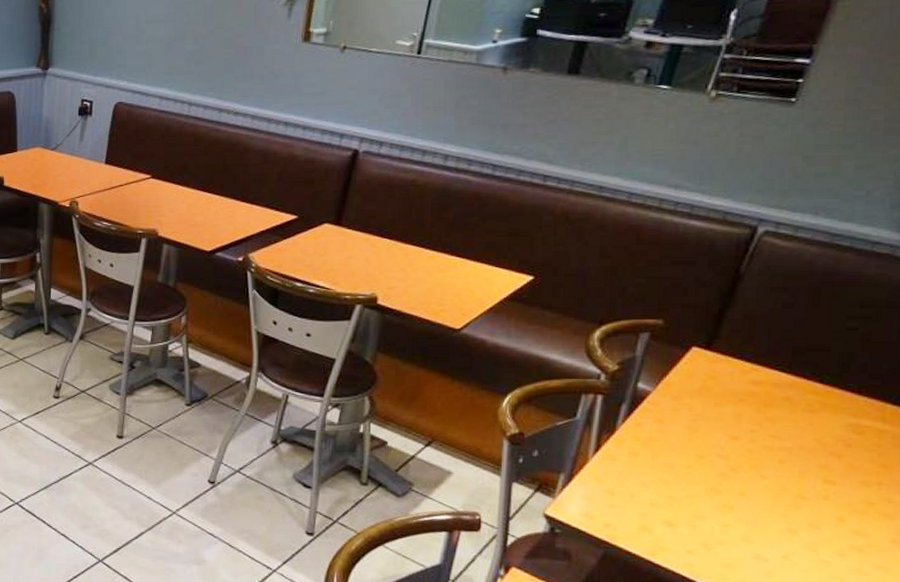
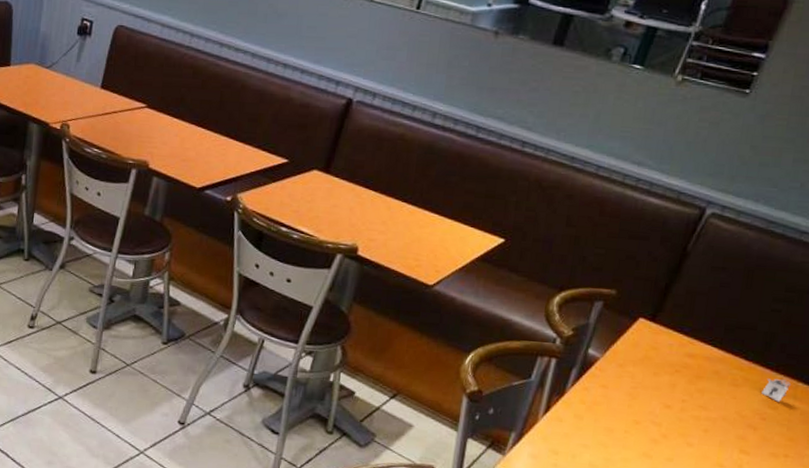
napkin holder: none [843,402,878,426] -> present [761,378,792,402]

